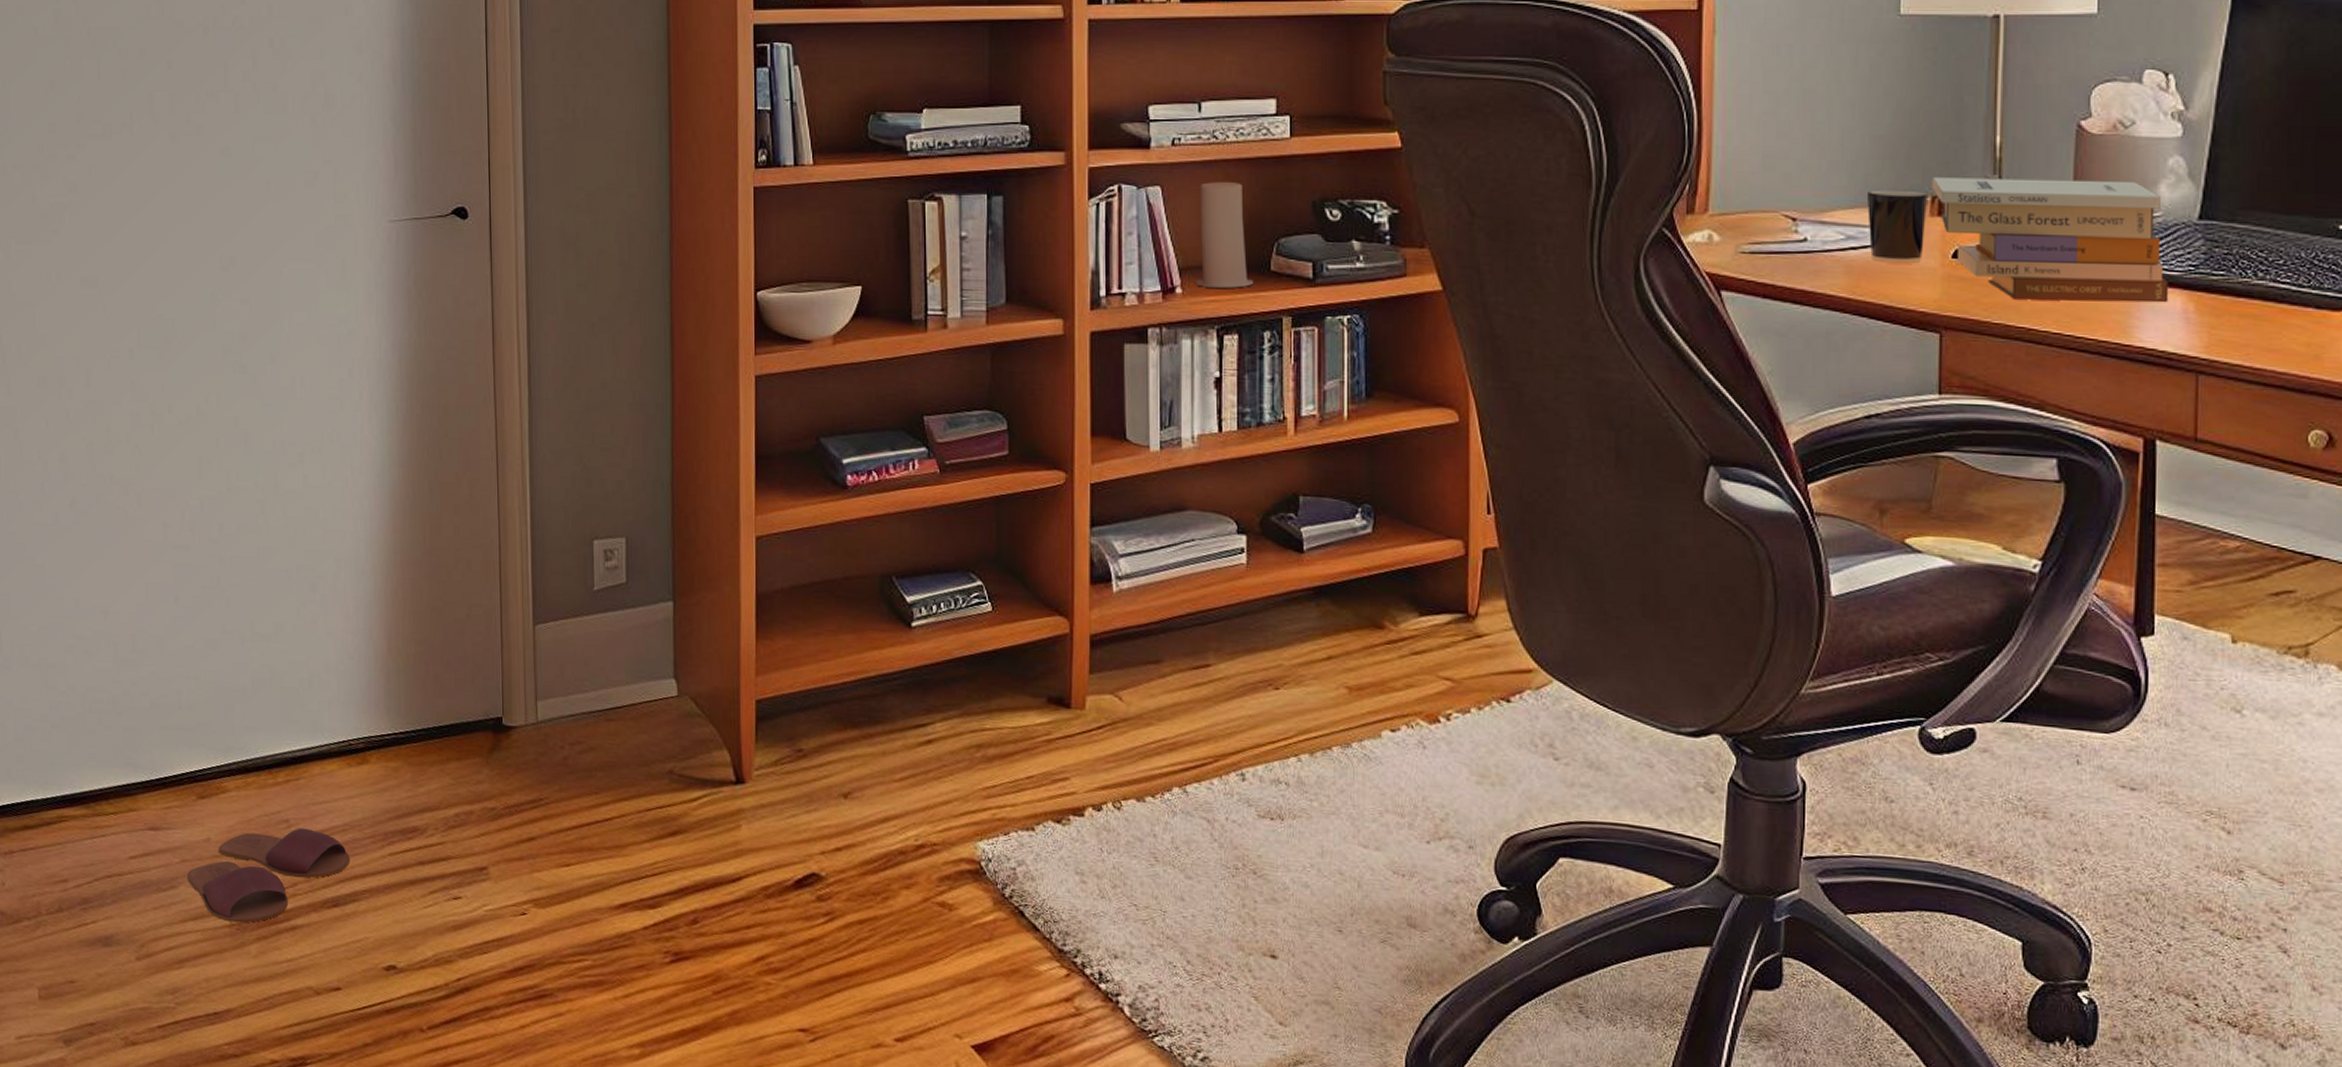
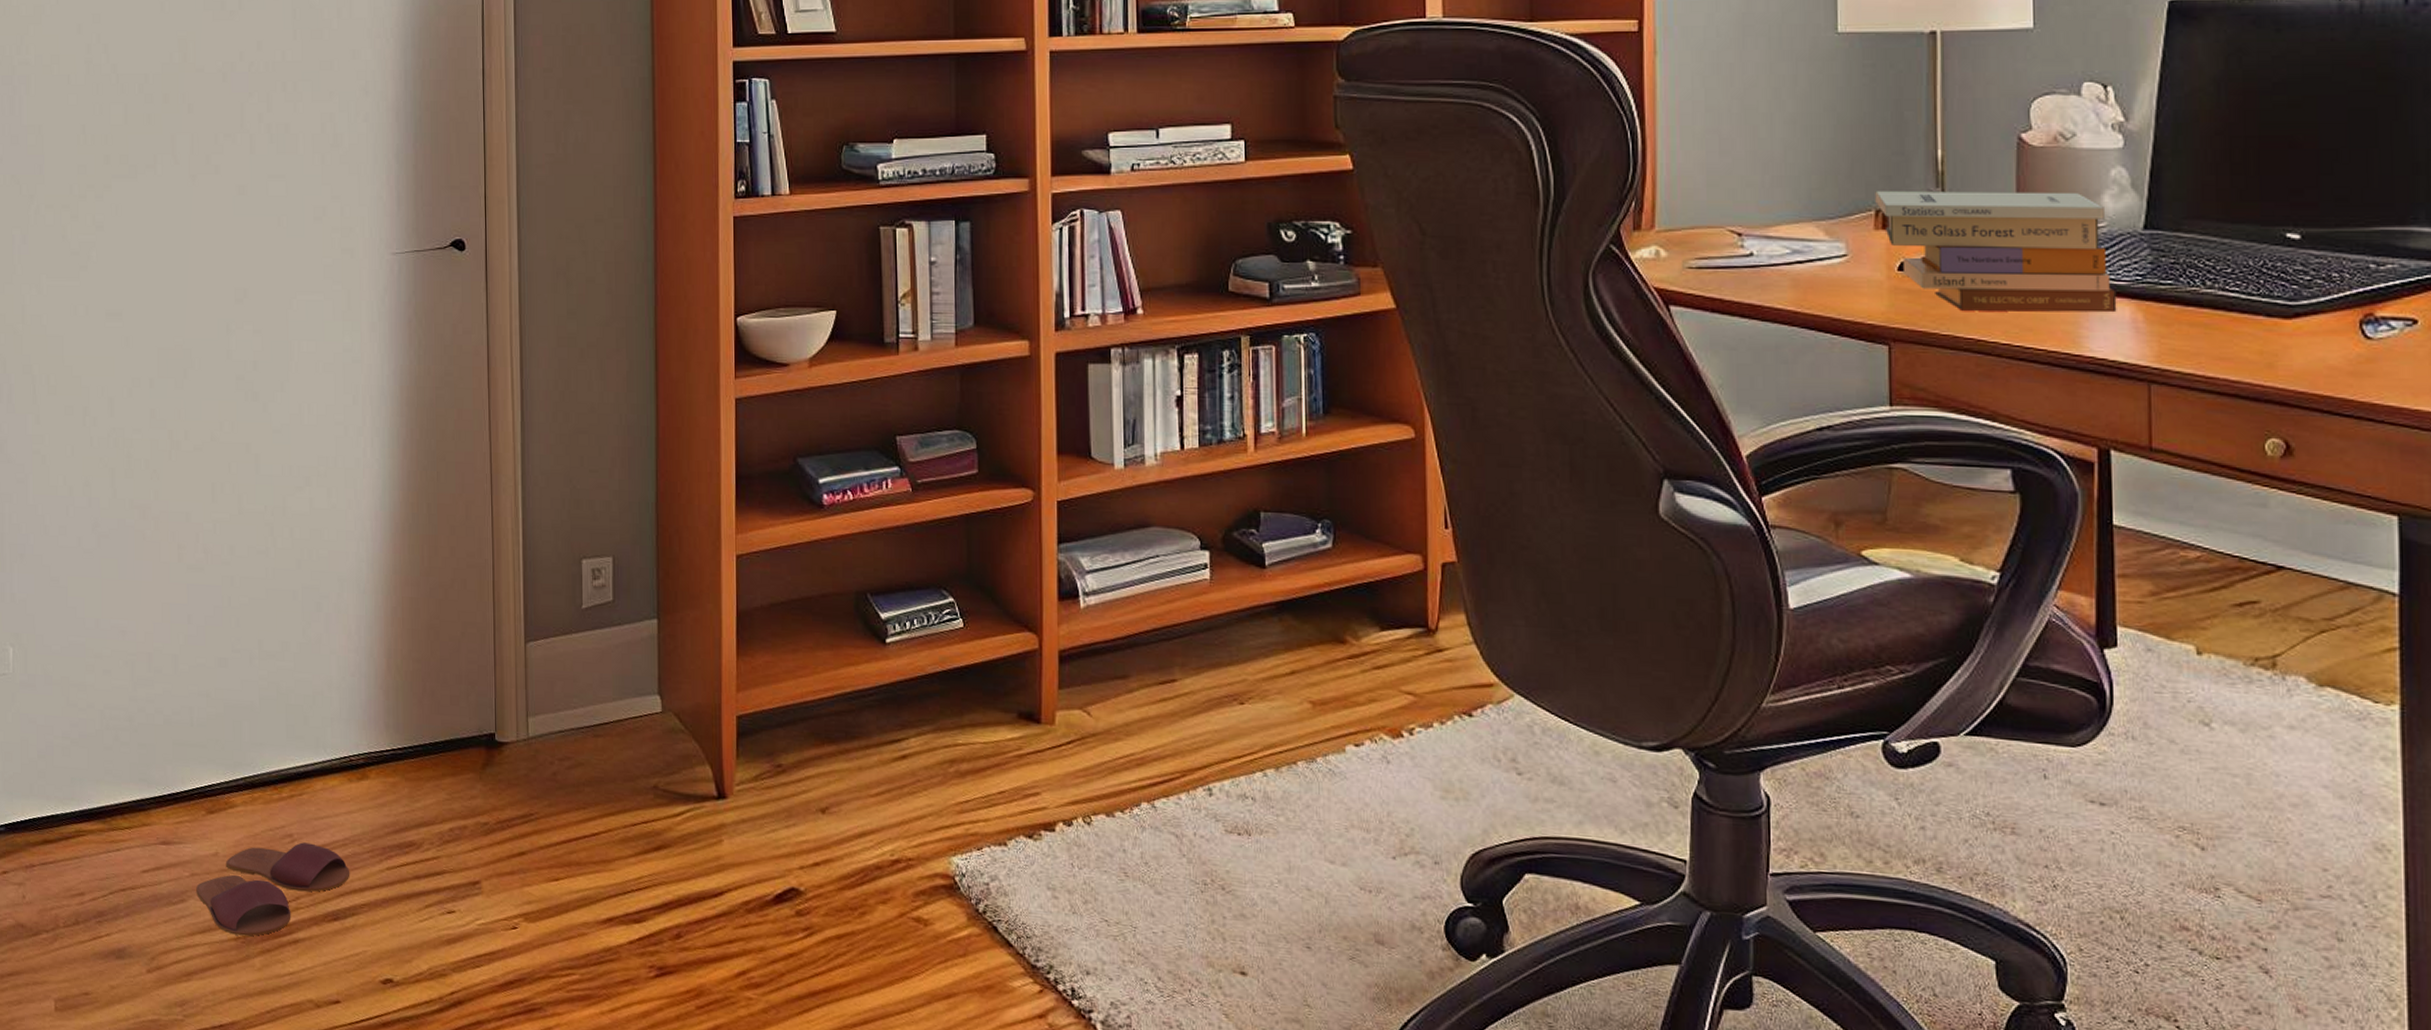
candle: present [1194,181,1253,288] -> none [1155,204,1212,309]
mug: present [1866,189,1928,264] -> none [1810,204,1872,277]

